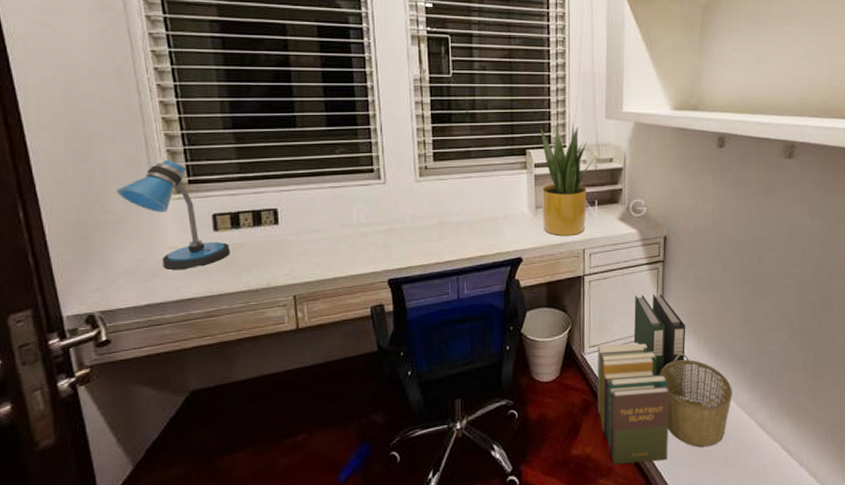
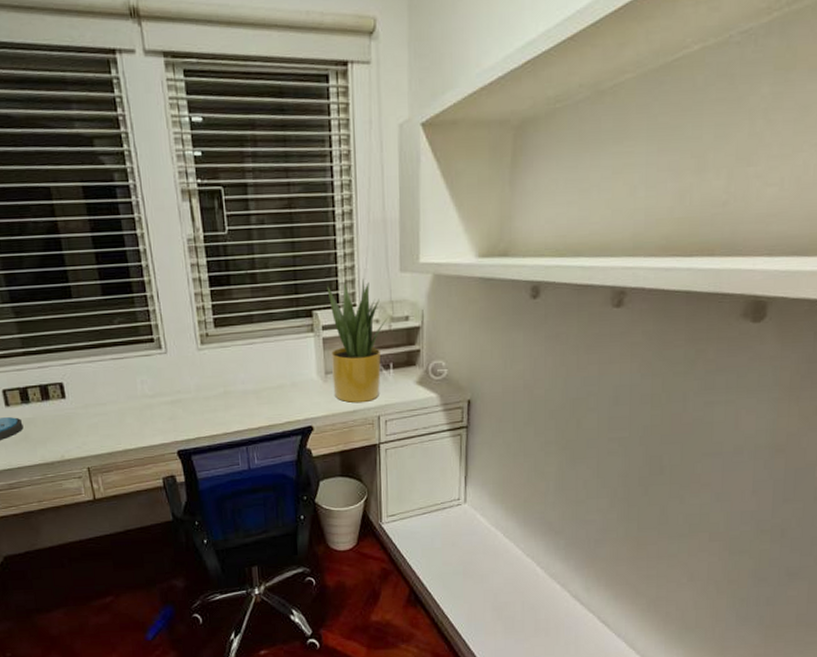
books: present [597,342,670,465] -> none [395,511,474,631]
binder: present [633,293,686,395] -> none [434,461,492,565]
basket: present [660,353,732,448] -> none [463,522,543,617]

